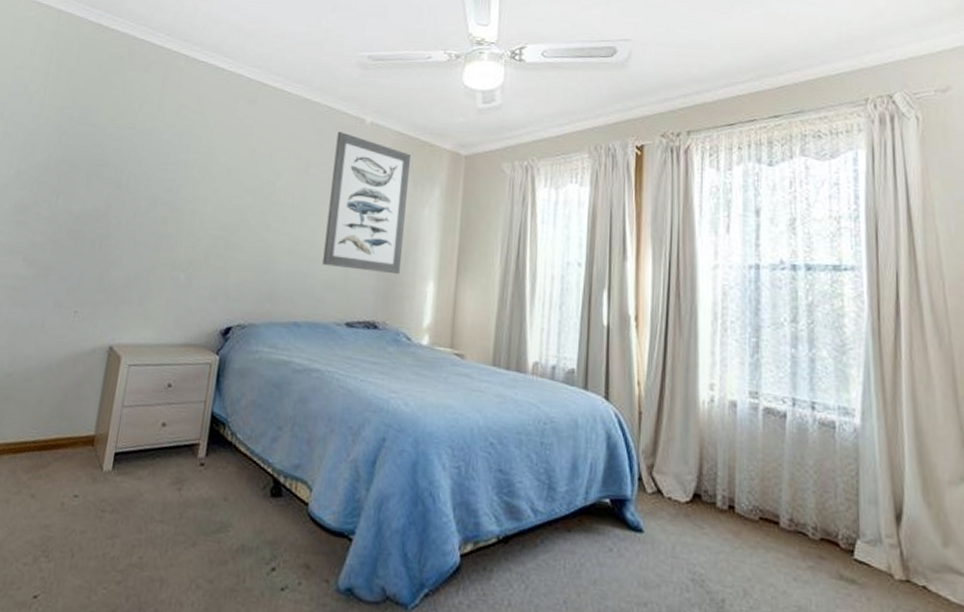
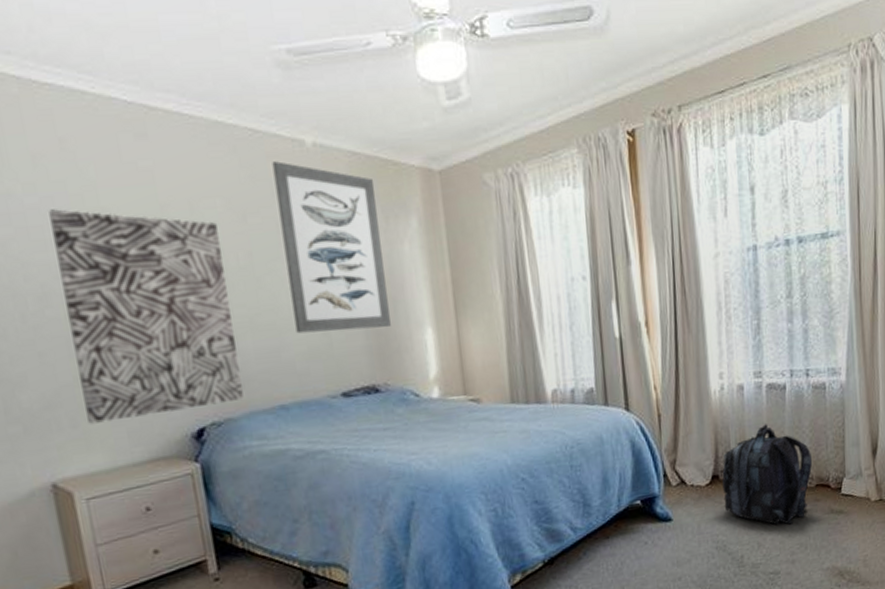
wall art: none [150,143,286,312] -> present [49,209,244,425]
backpack: none [705,451,817,579] -> present [722,424,813,525]

